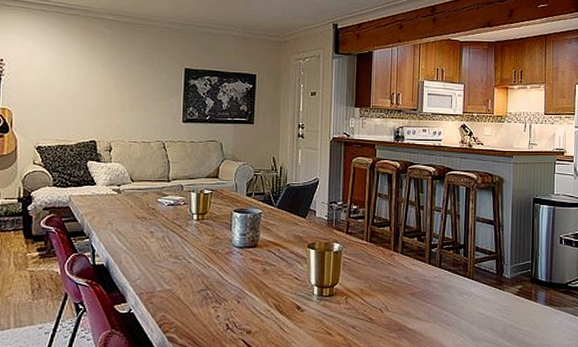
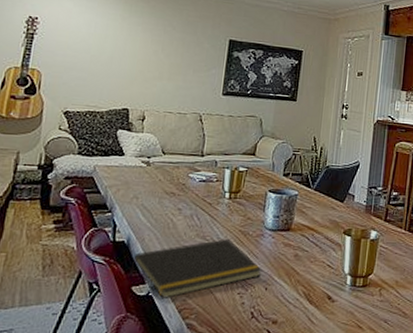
notepad: none [111,258,233,315] -> present [129,239,262,298]

